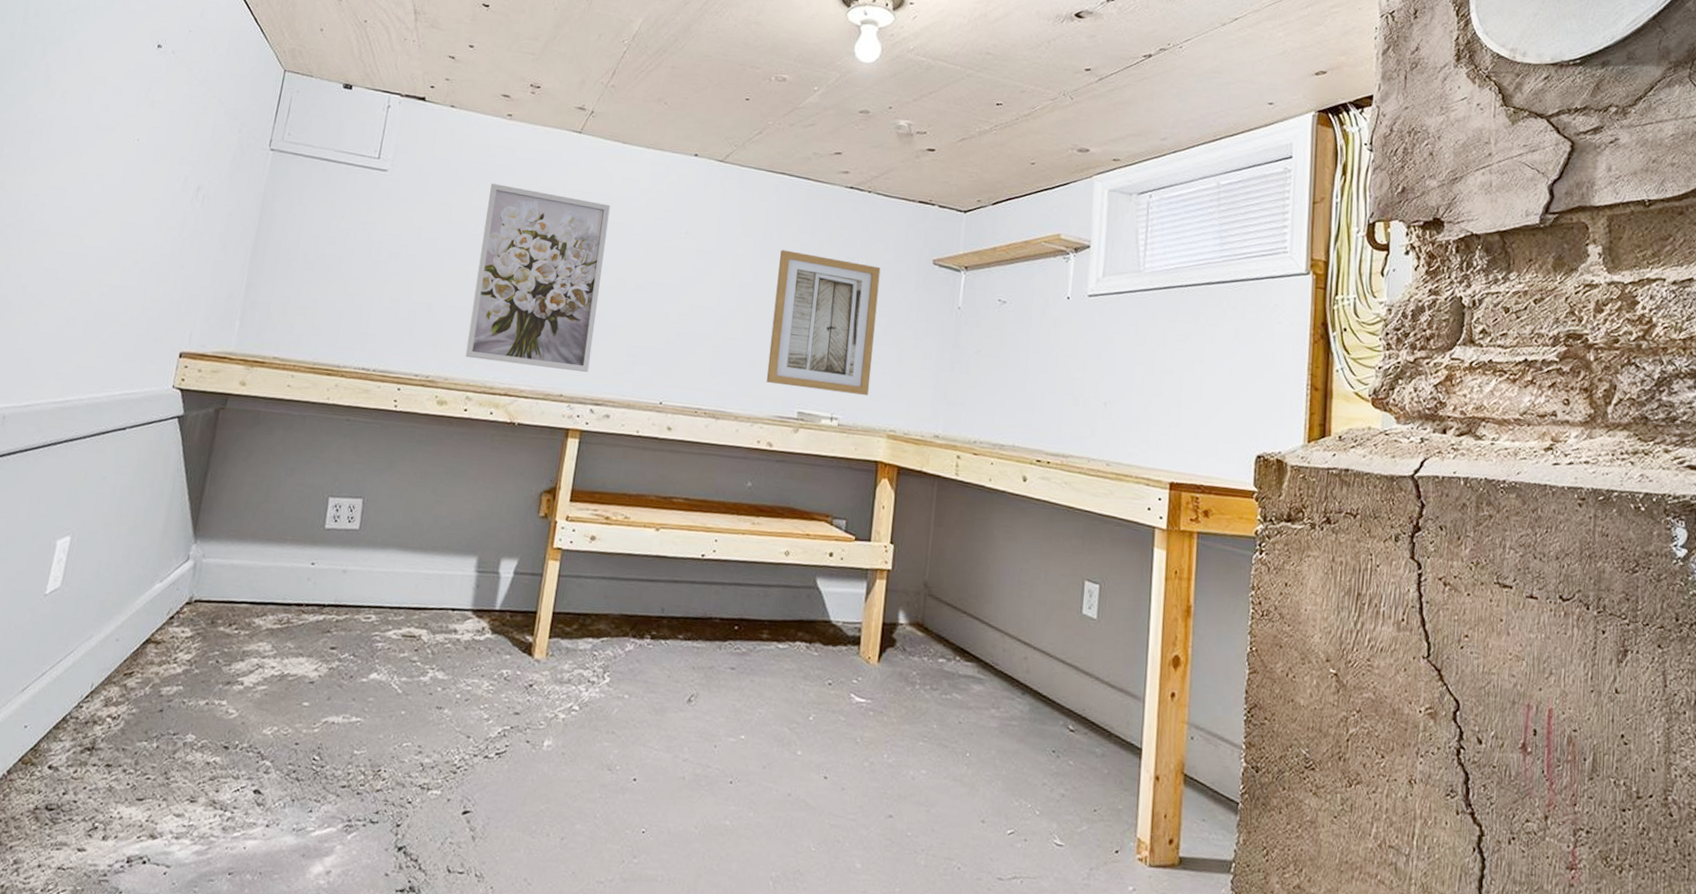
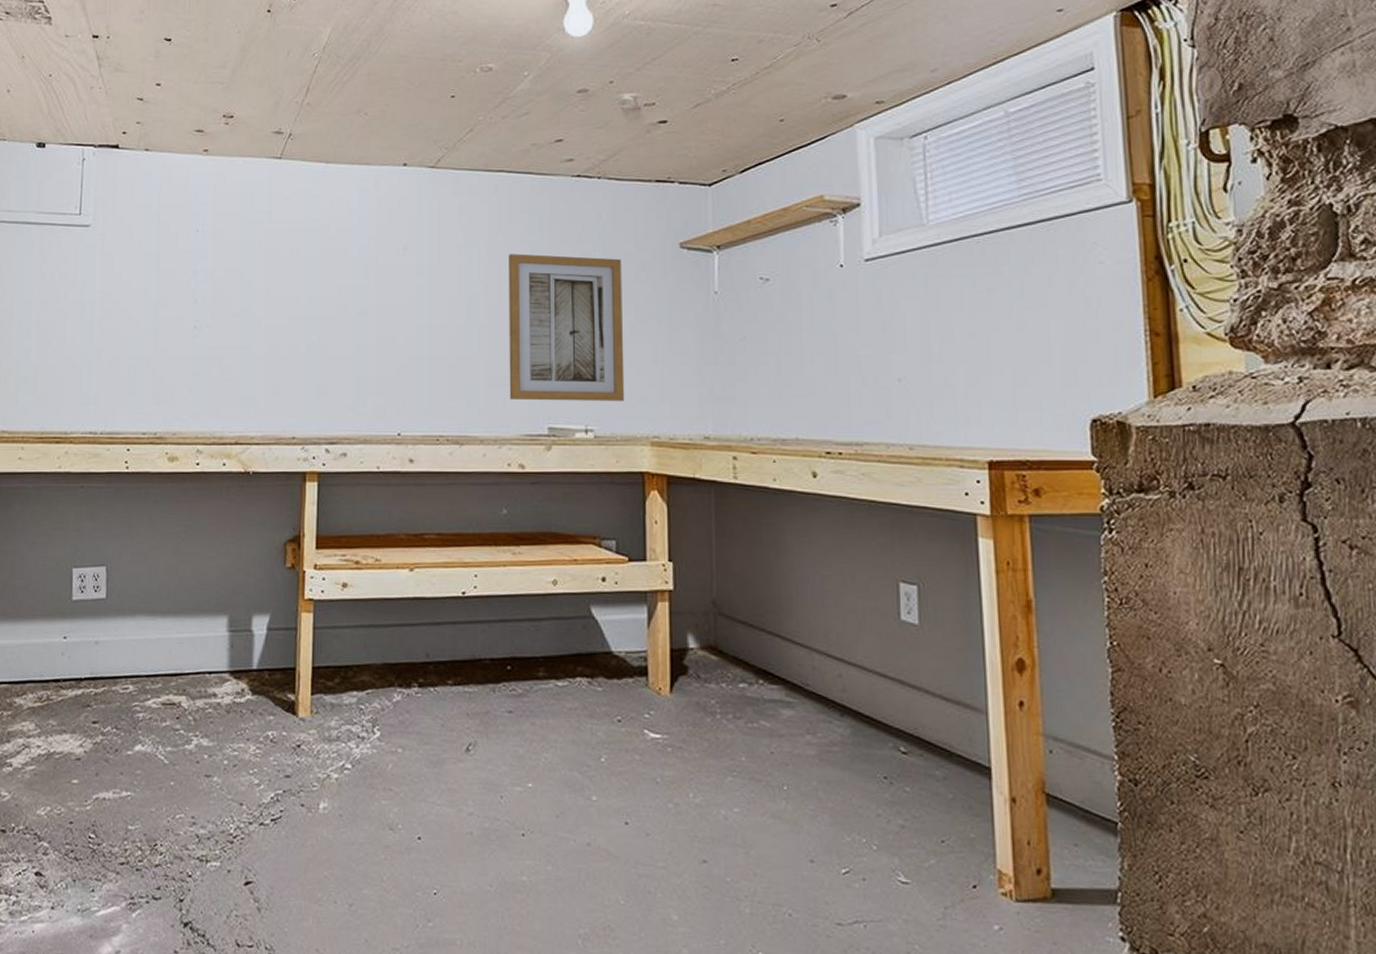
wall art: present [465,183,610,372] -> none [190,224,321,410]

